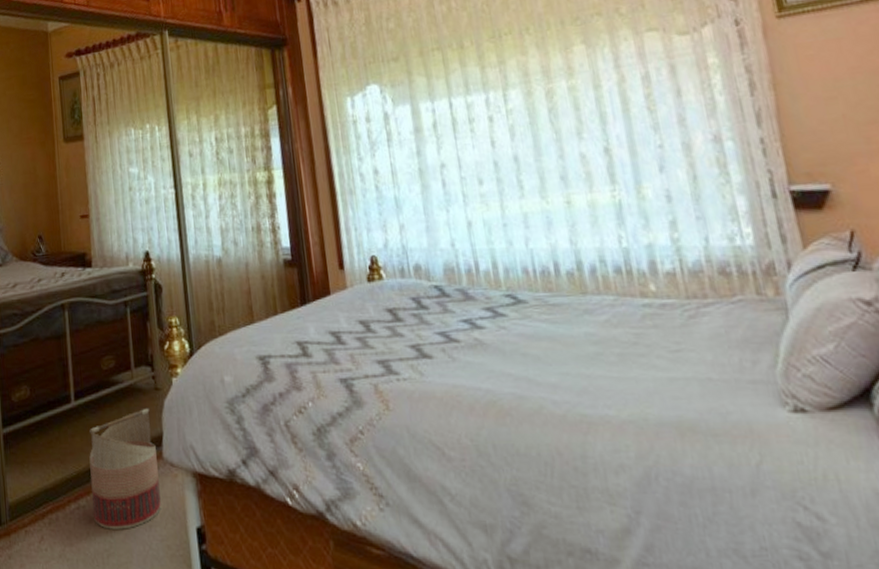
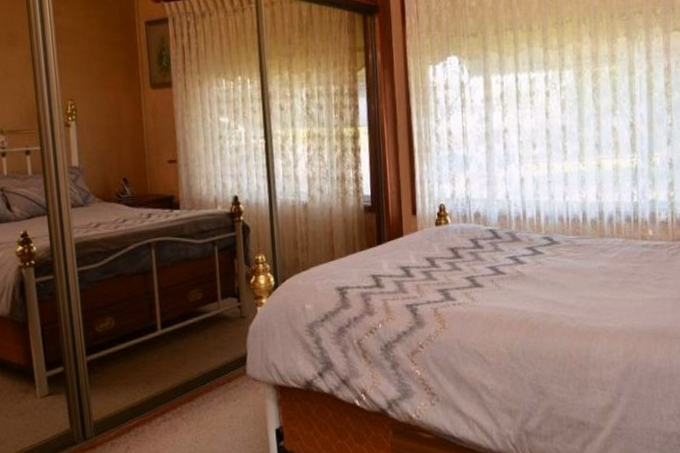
basket: present [89,407,161,529] -> none [175,333,244,436]

